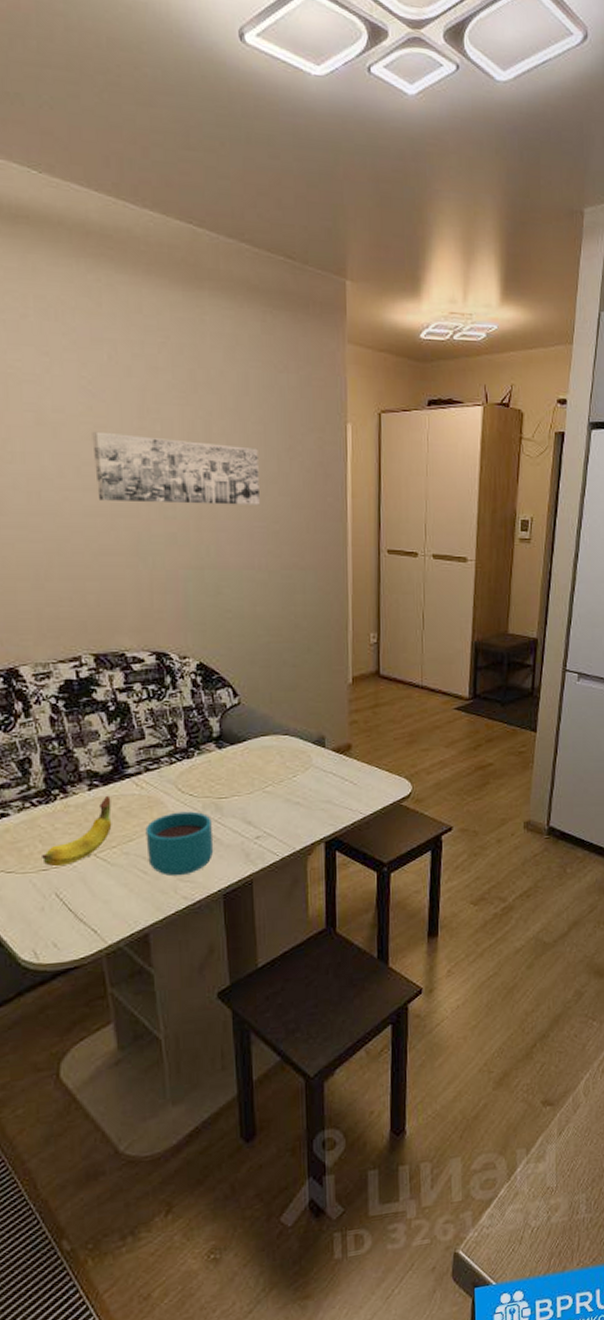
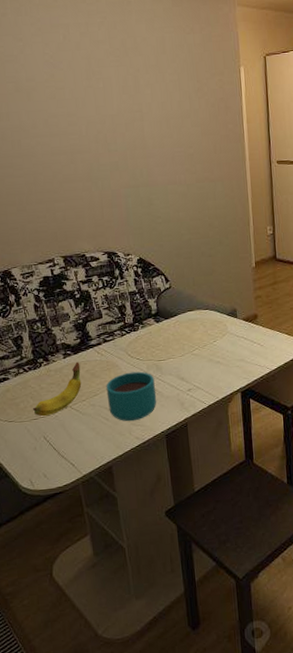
wall art: present [92,431,260,505] -> none [54,92,178,143]

